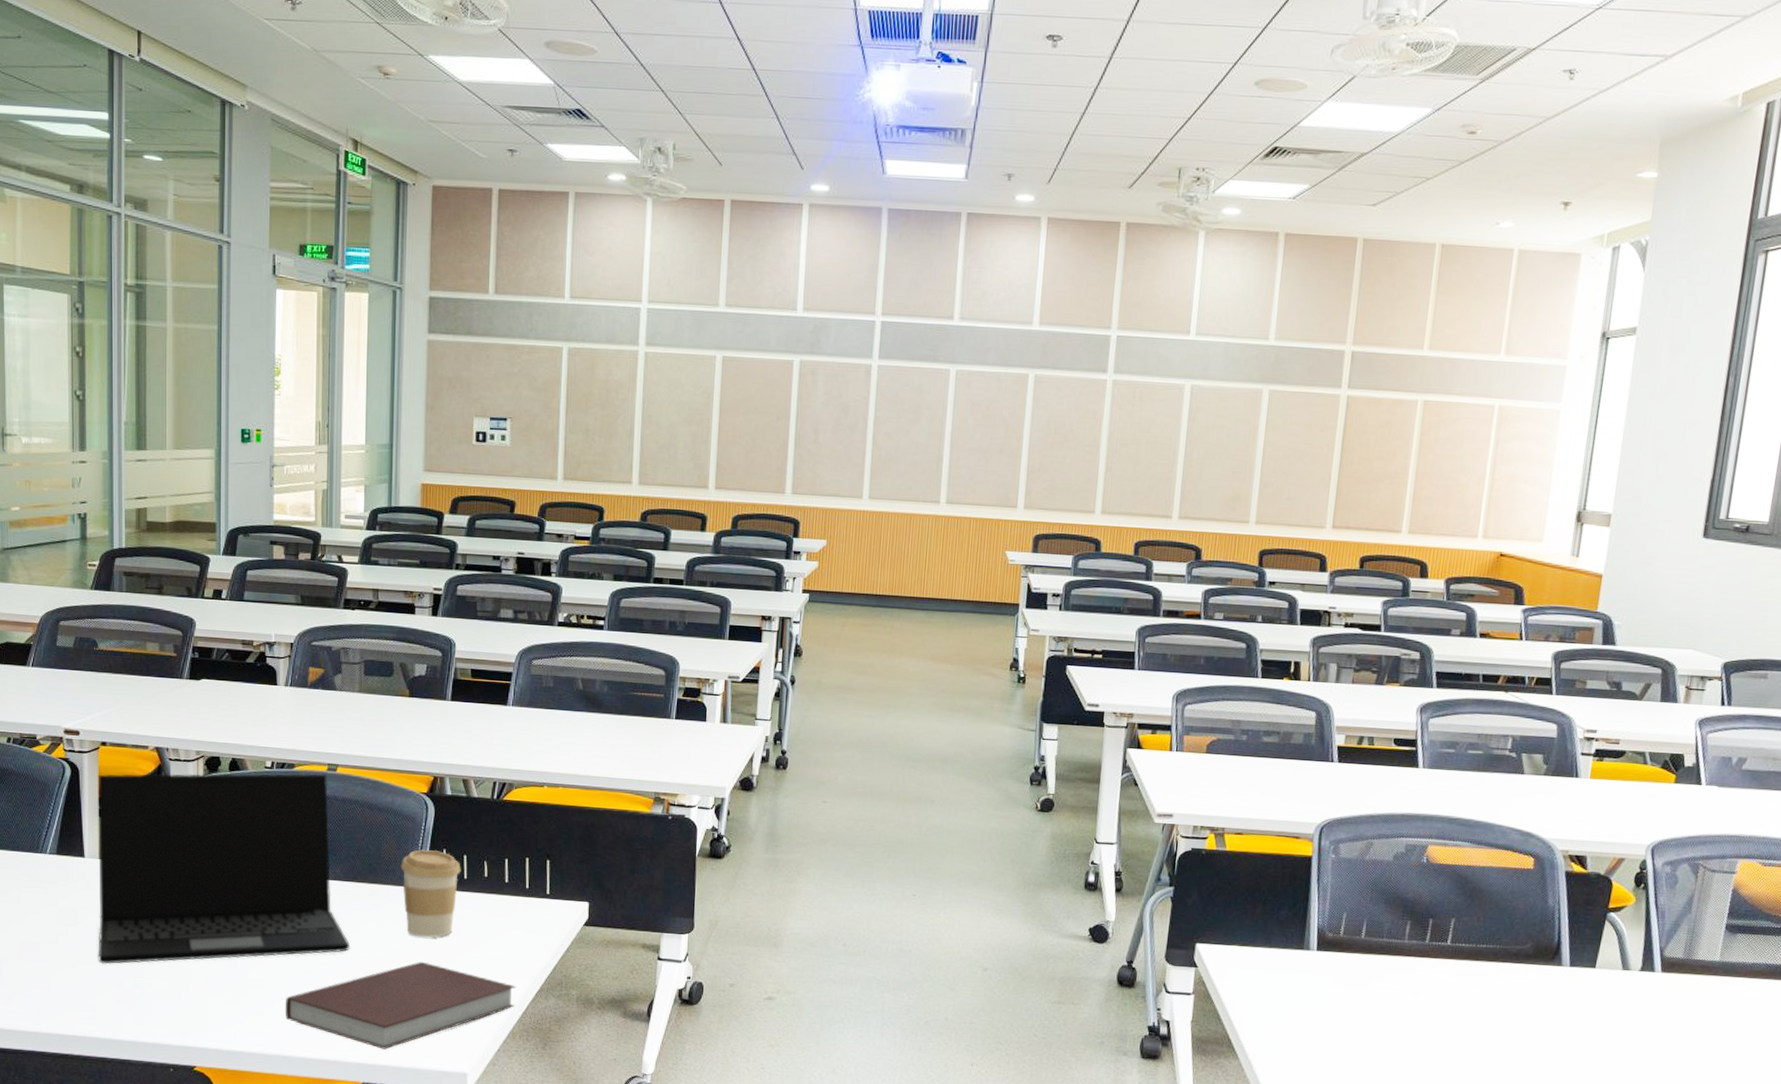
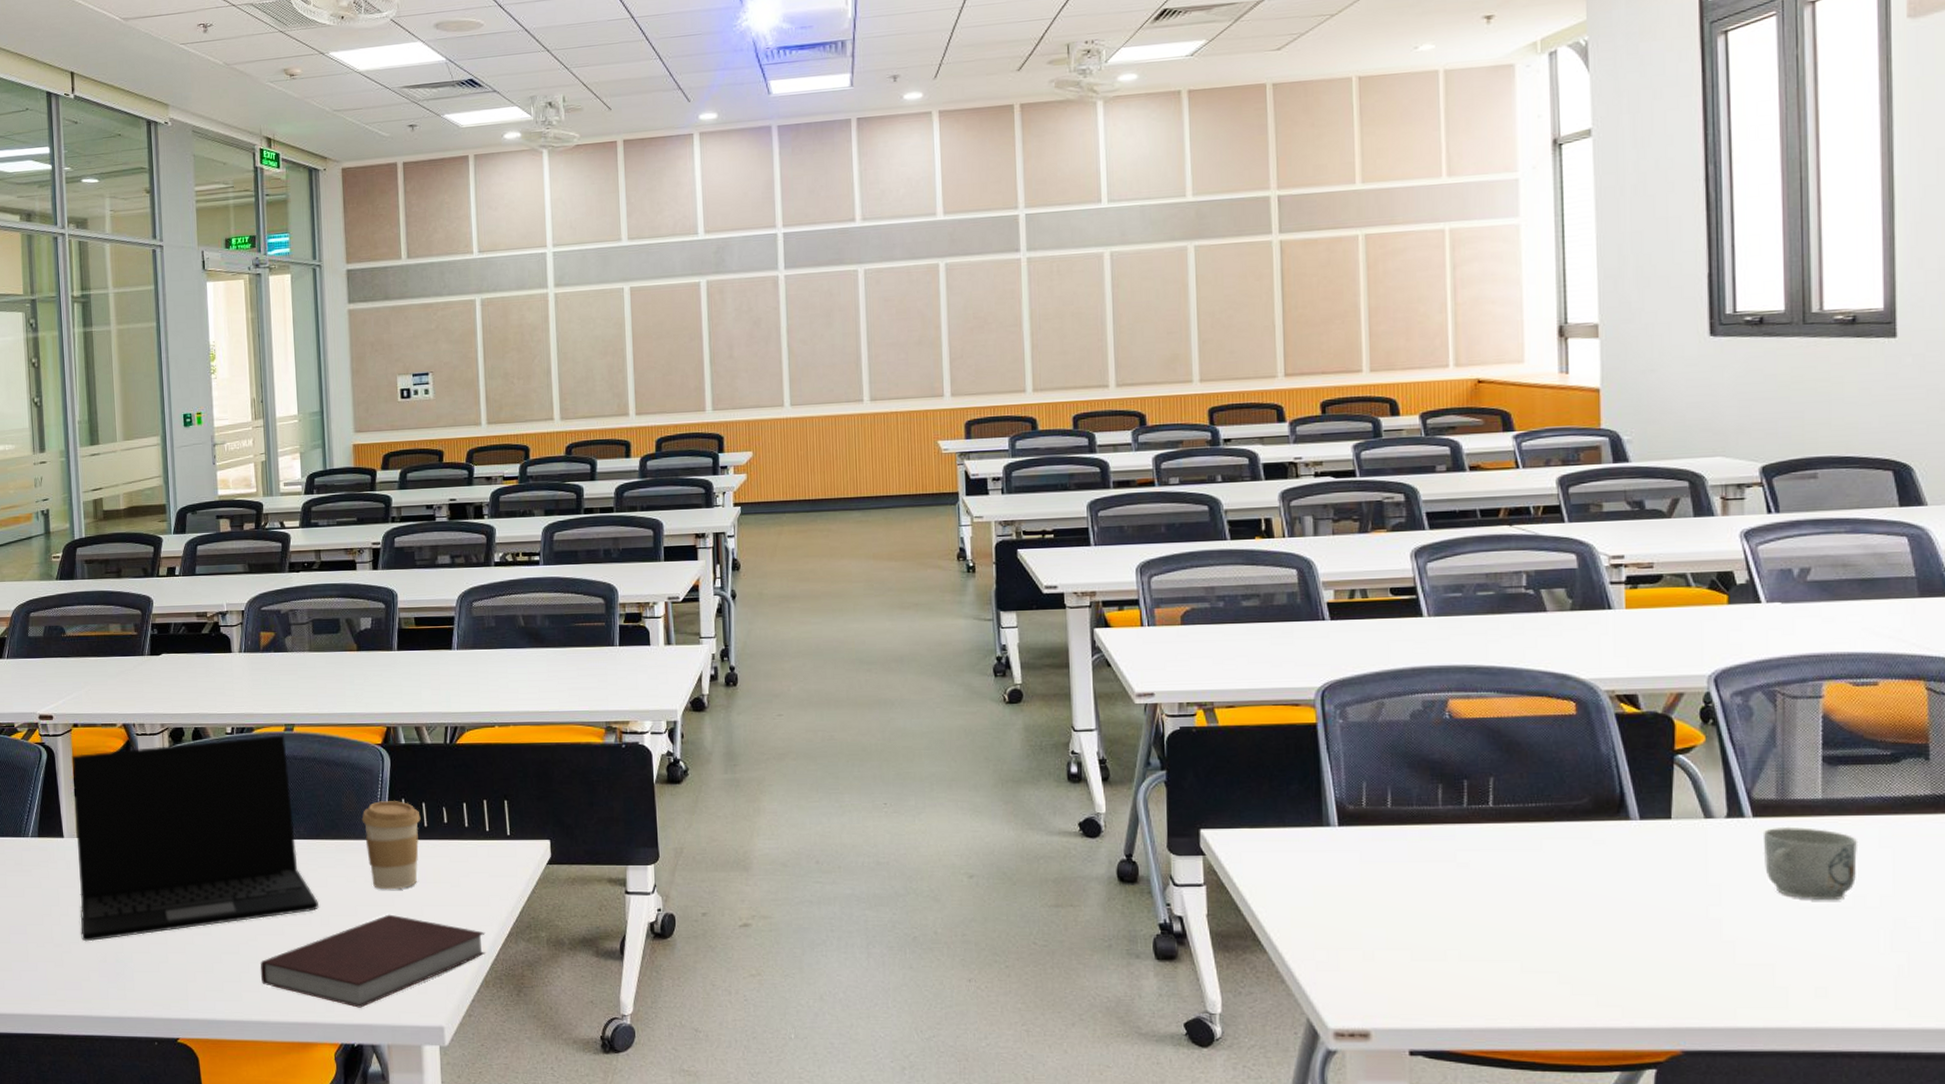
mug: none [1663,982,1741,1049] -> present [1762,826,1859,901]

